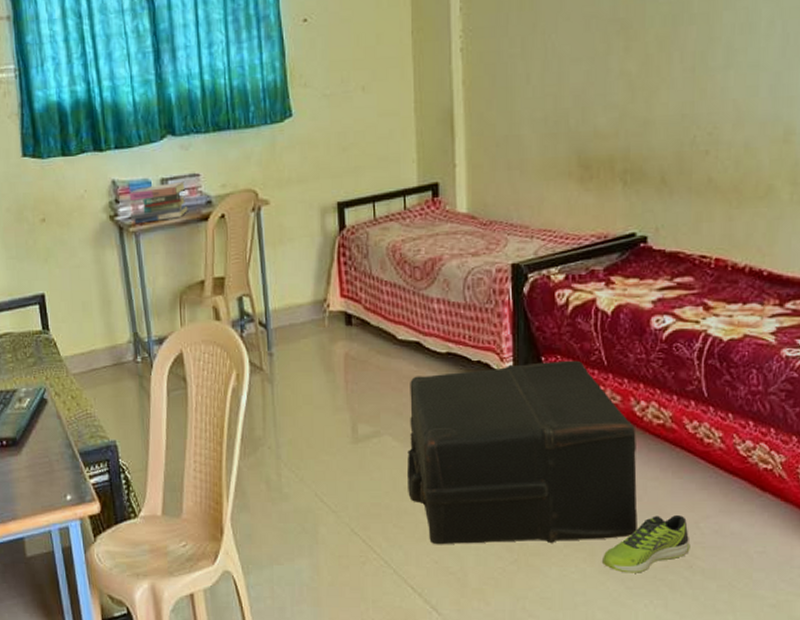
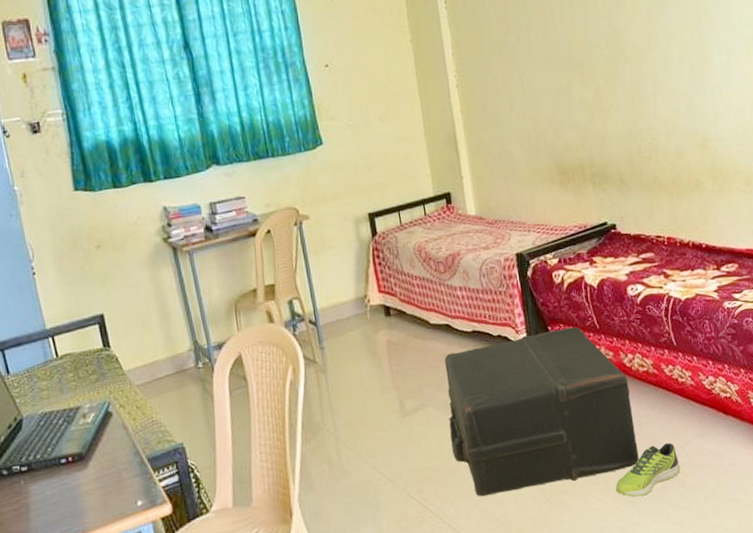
books: present [129,181,188,223] -> none [180,204,237,243]

